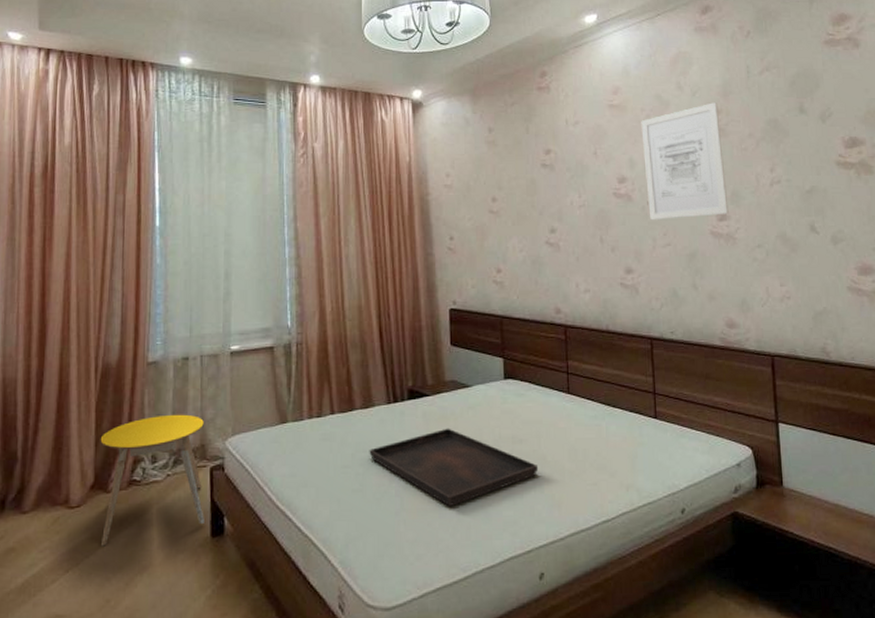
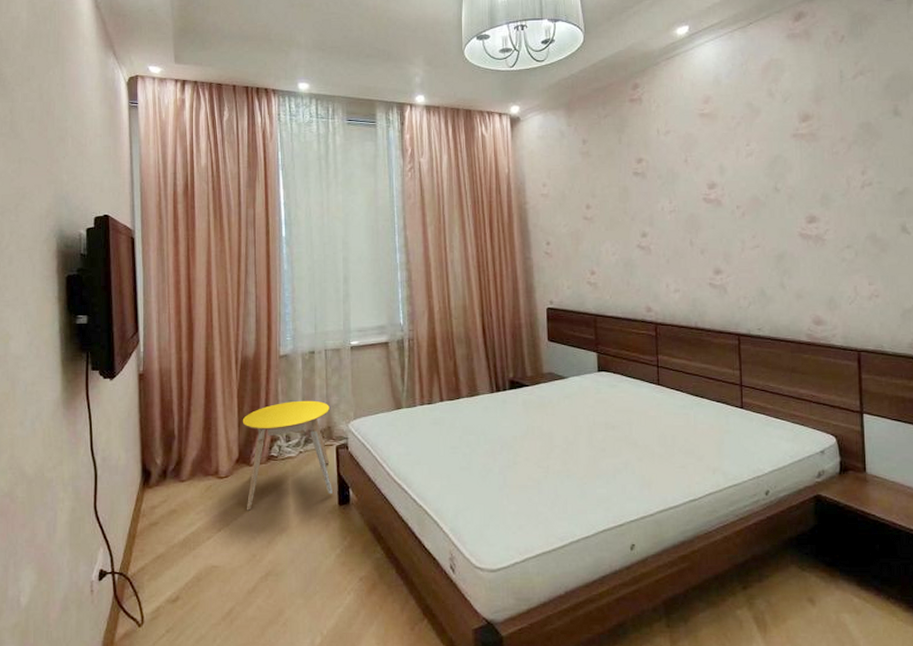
serving tray: present [369,428,539,507] -> none [475,415,630,485]
wall art: present [641,103,729,220] -> none [731,108,818,224]

